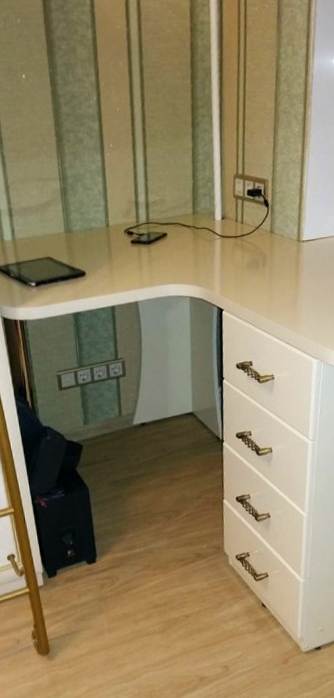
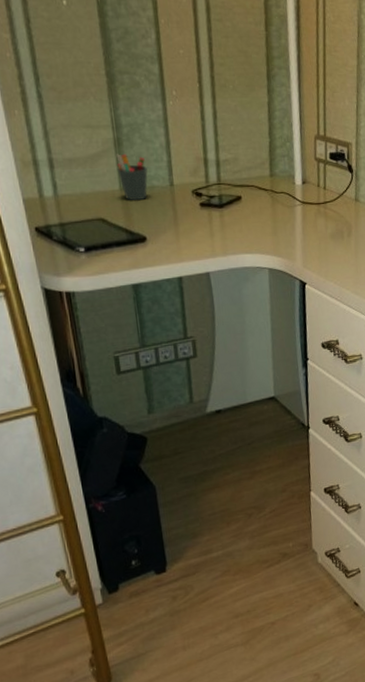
pen holder: none [62,201,88,241] -> present [116,153,148,200]

